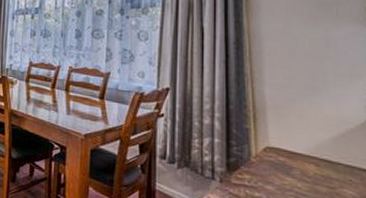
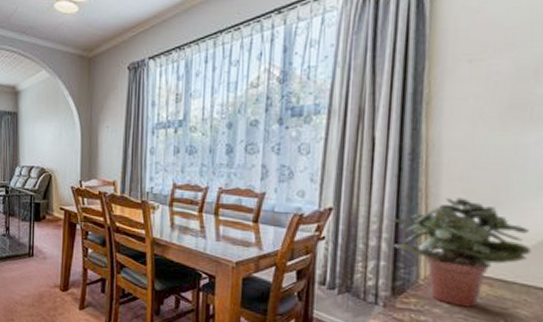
potted plant: none [221,82,351,186] -> present [390,197,531,308]

